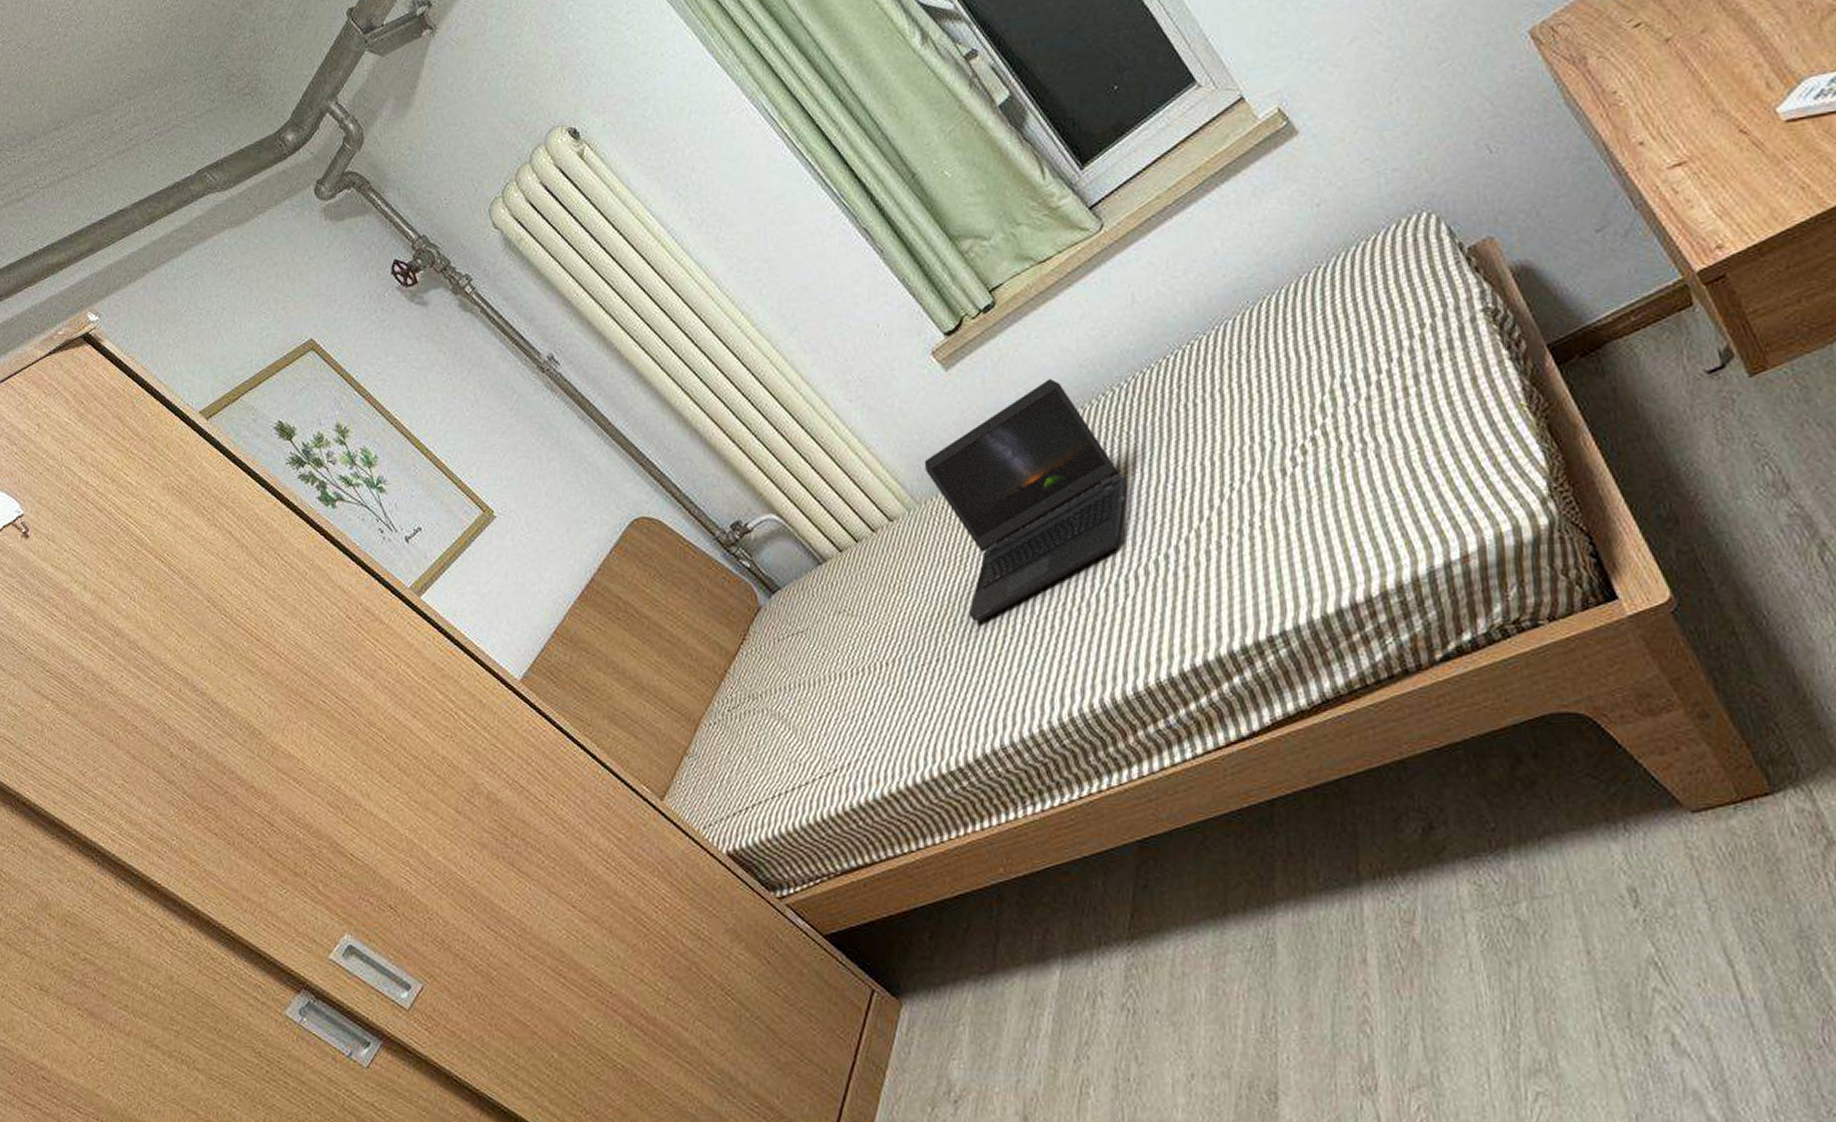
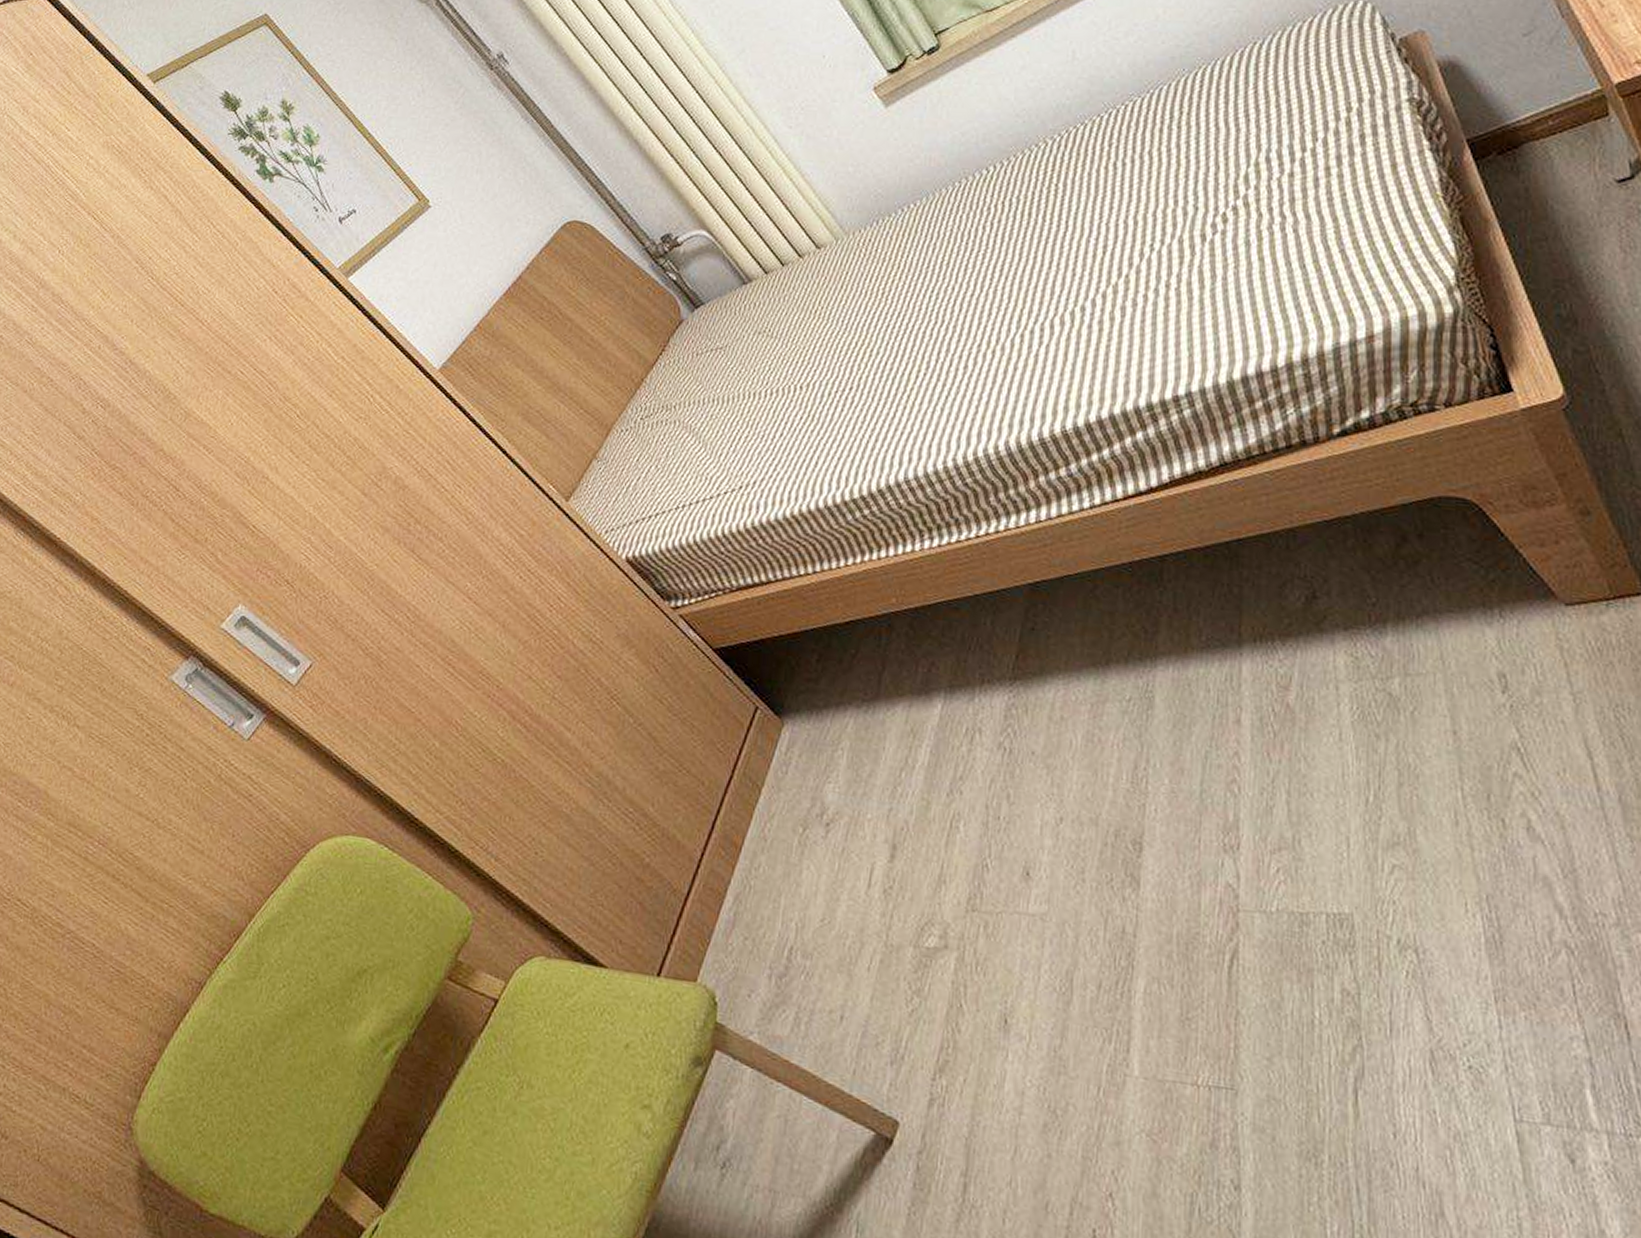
laptop computer: present [924,379,1126,622] -> none [856,125,1050,355]

